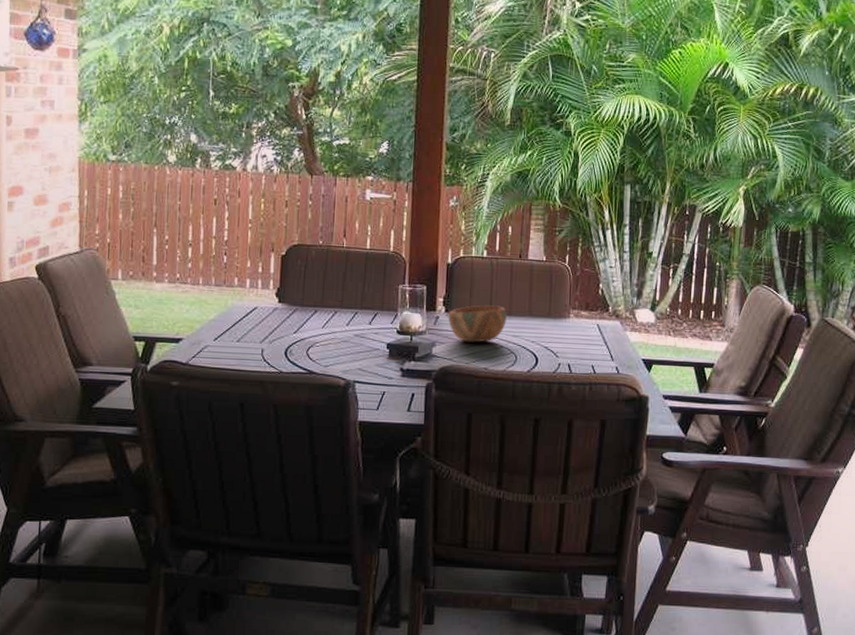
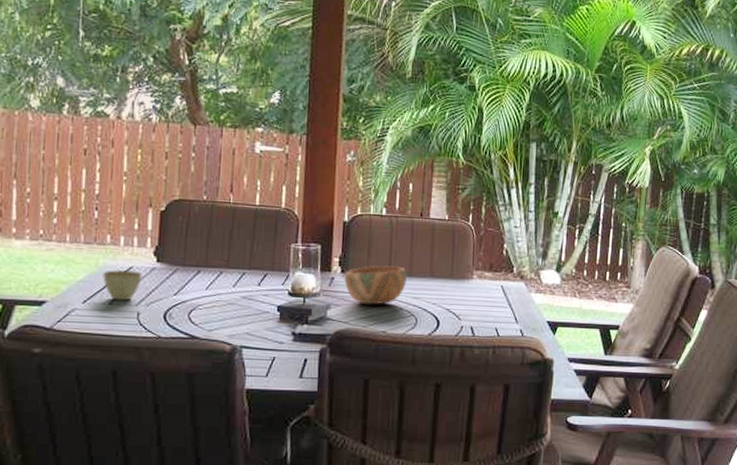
cup: none [231,310,266,339] -> present [103,270,143,301]

